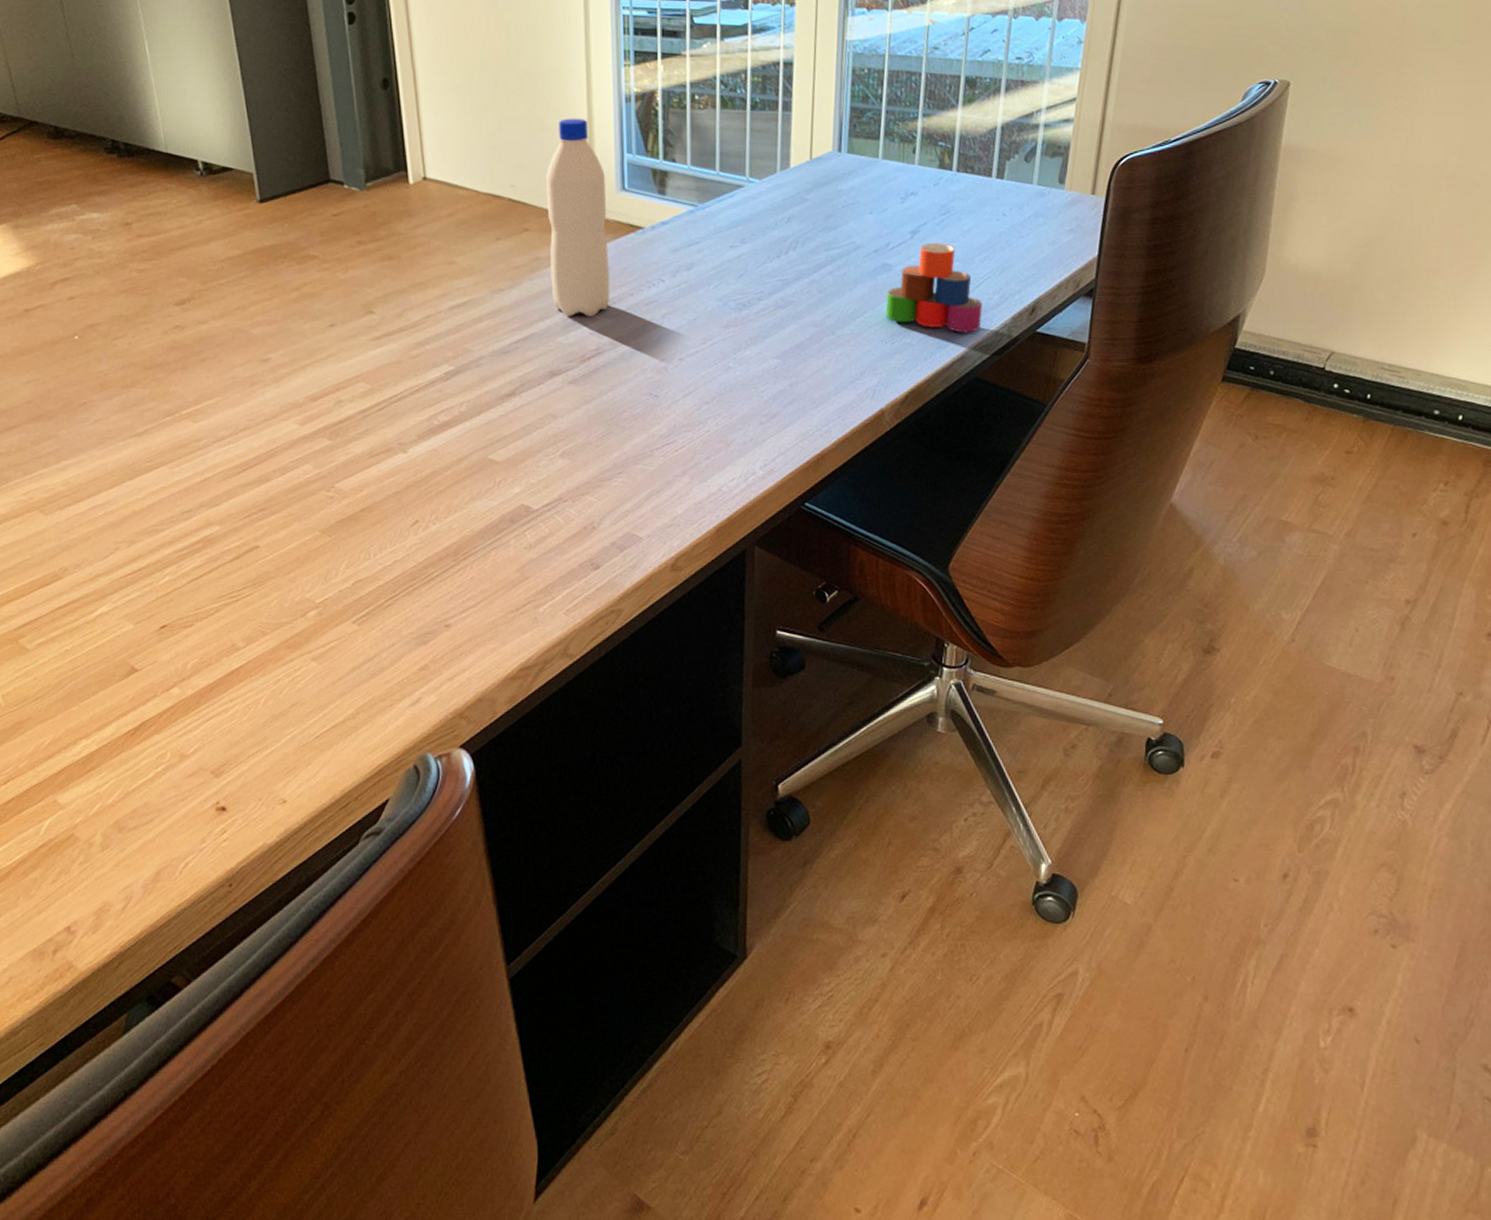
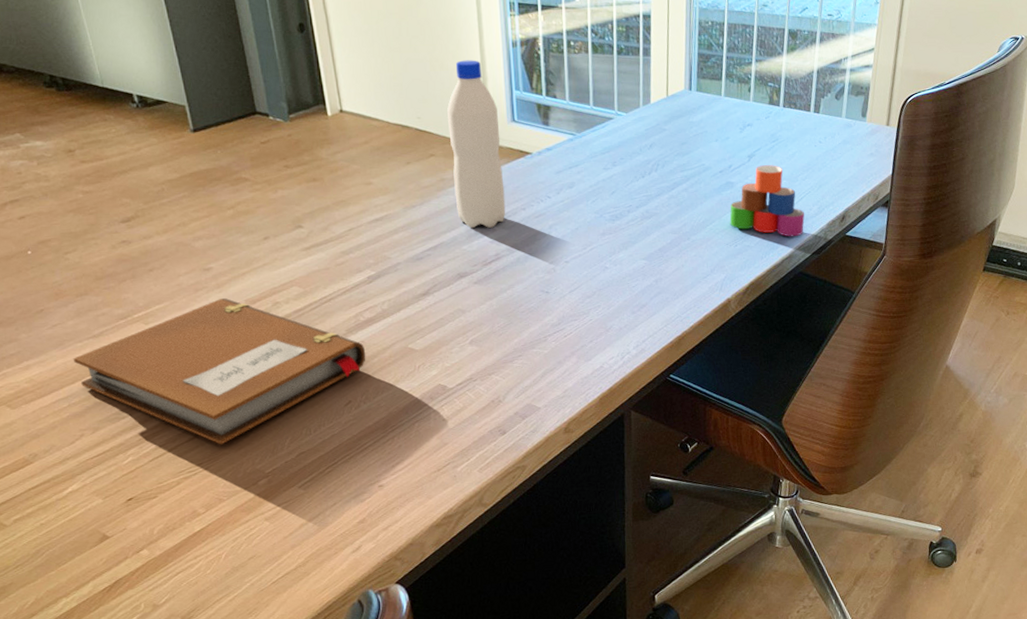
notebook: none [113,394,438,567] -> present [73,298,366,445]

